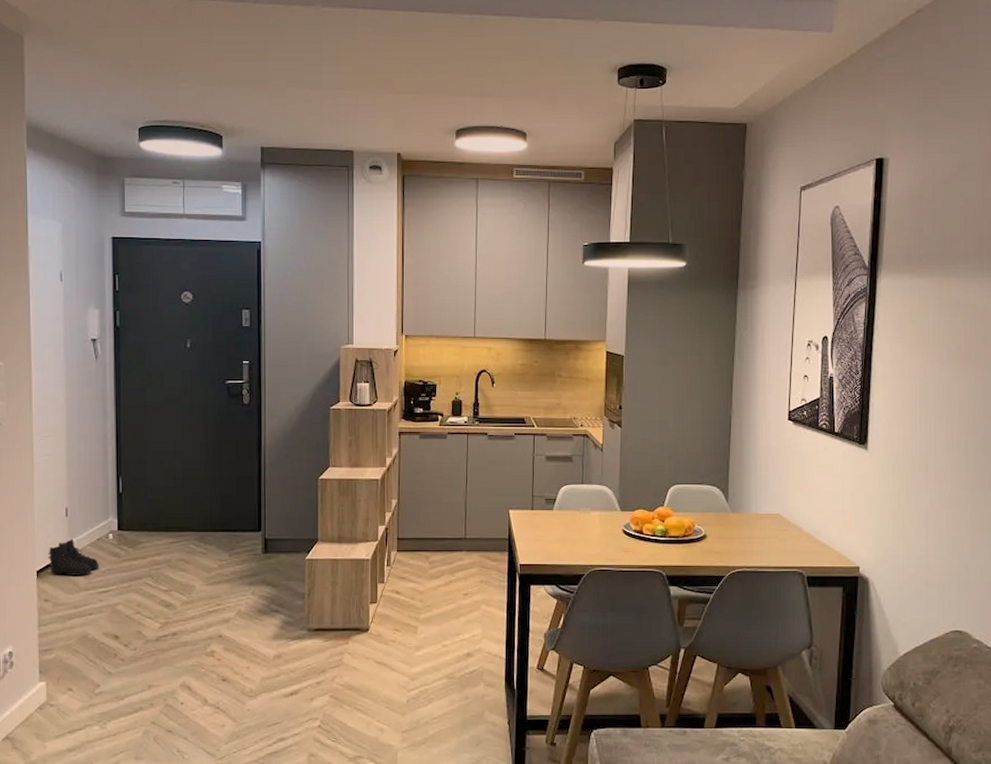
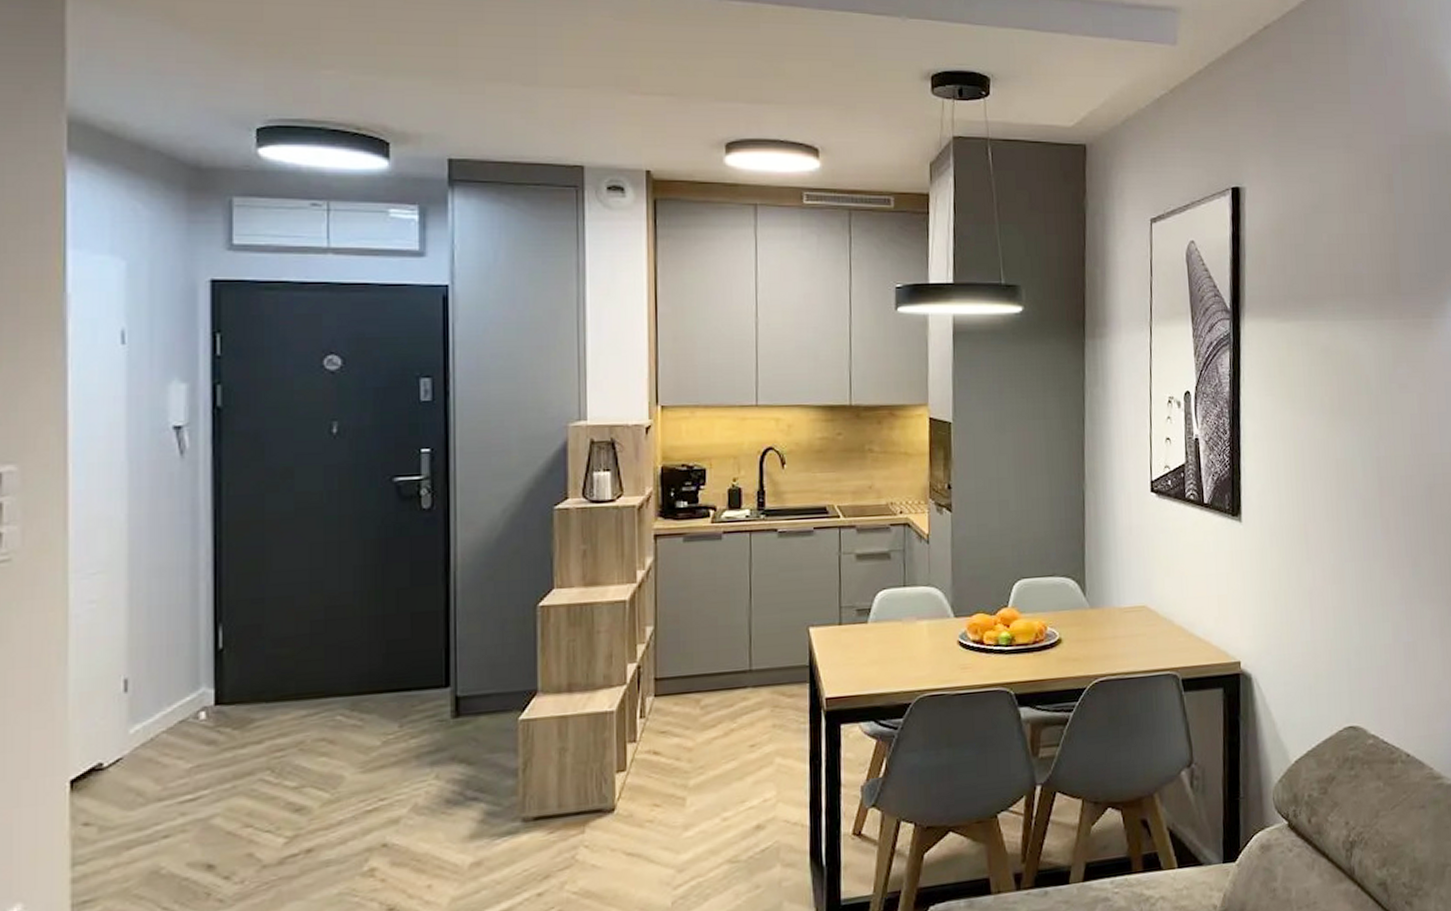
boots: present [48,538,100,576] -> none [91,724,183,783]

